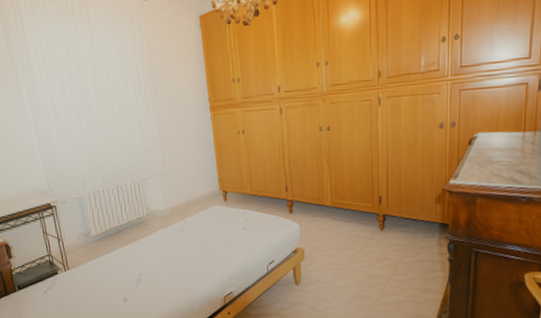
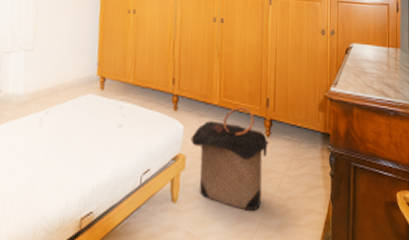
laundry hamper: none [307,205,384,291] -> present [190,107,270,211]

